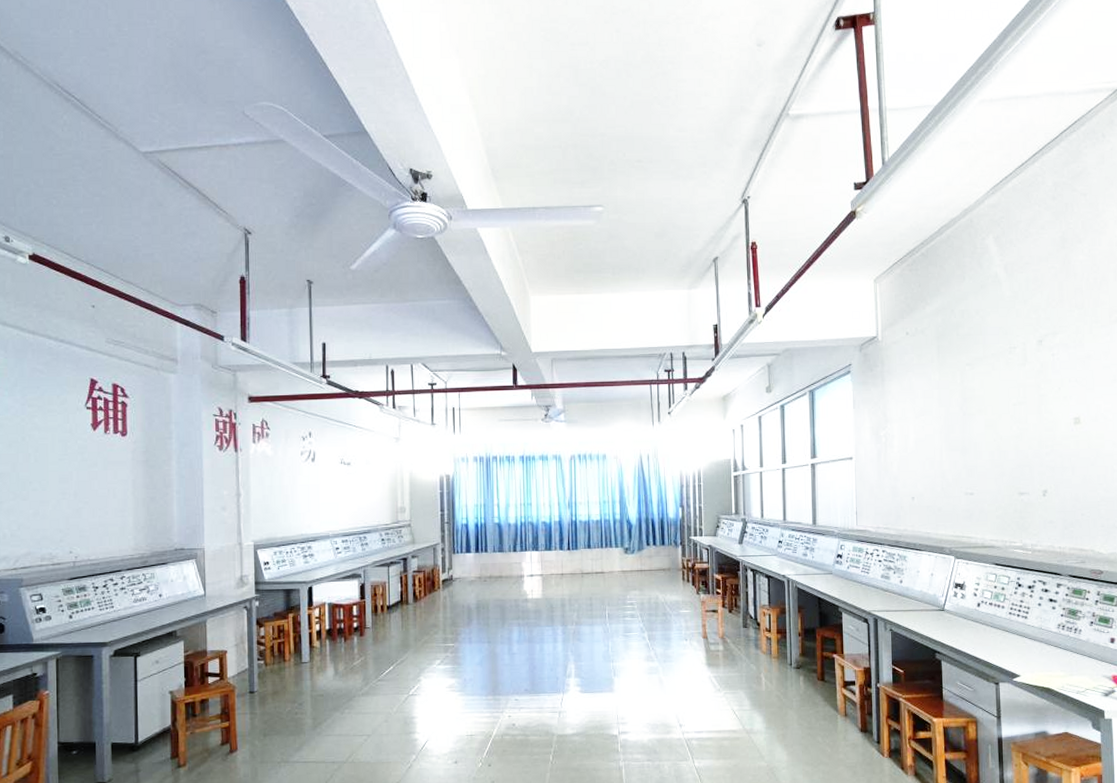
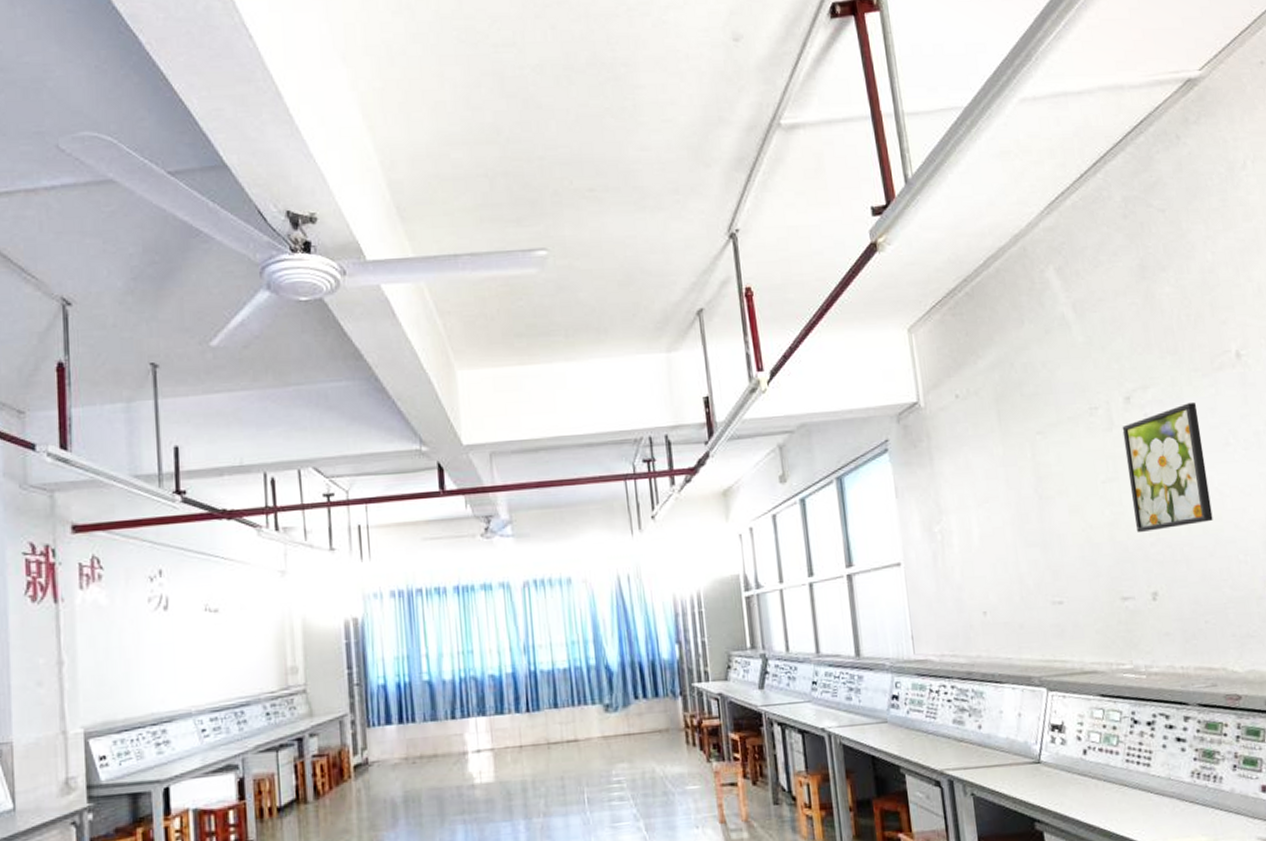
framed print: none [1033,347,1097,444] -> present [1122,403,1213,532]

